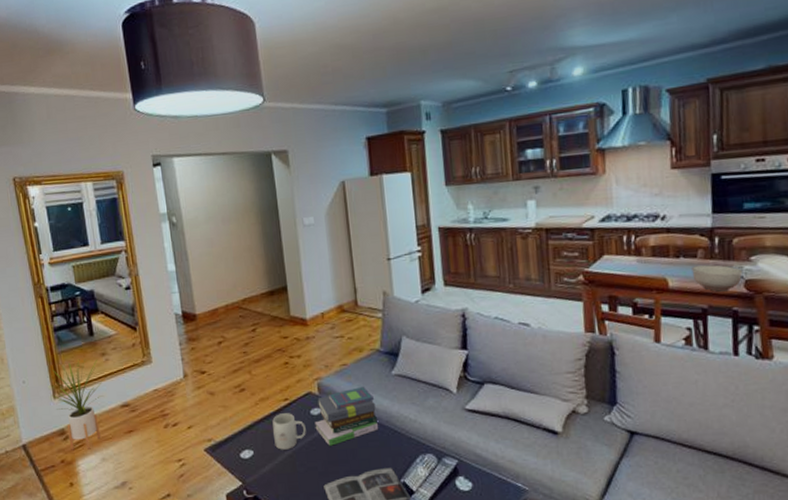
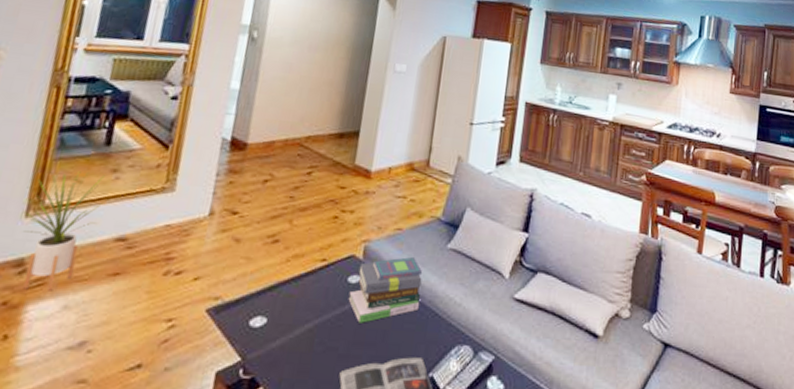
mug: present [272,413,306,450] -> none [295,276,338,322]
bowl: present [692,265,743,292] -> none [735,185,775,214]

